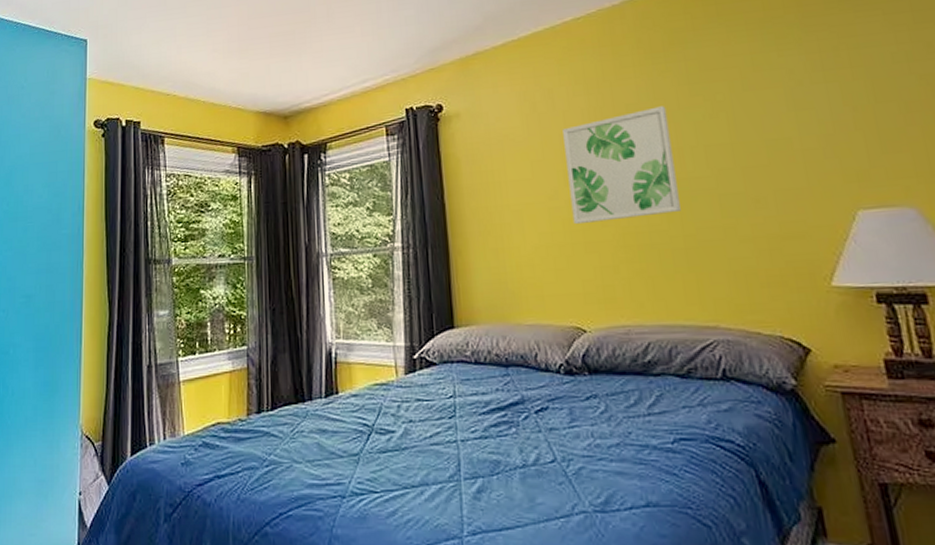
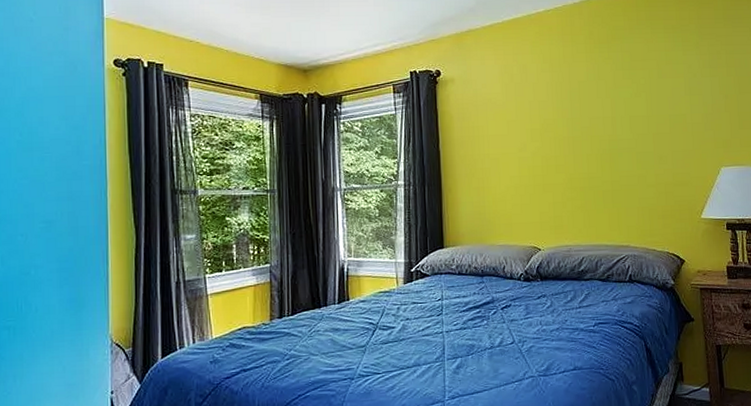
wall art: present [563,106,681,225] -> none [532,85,611,171]

